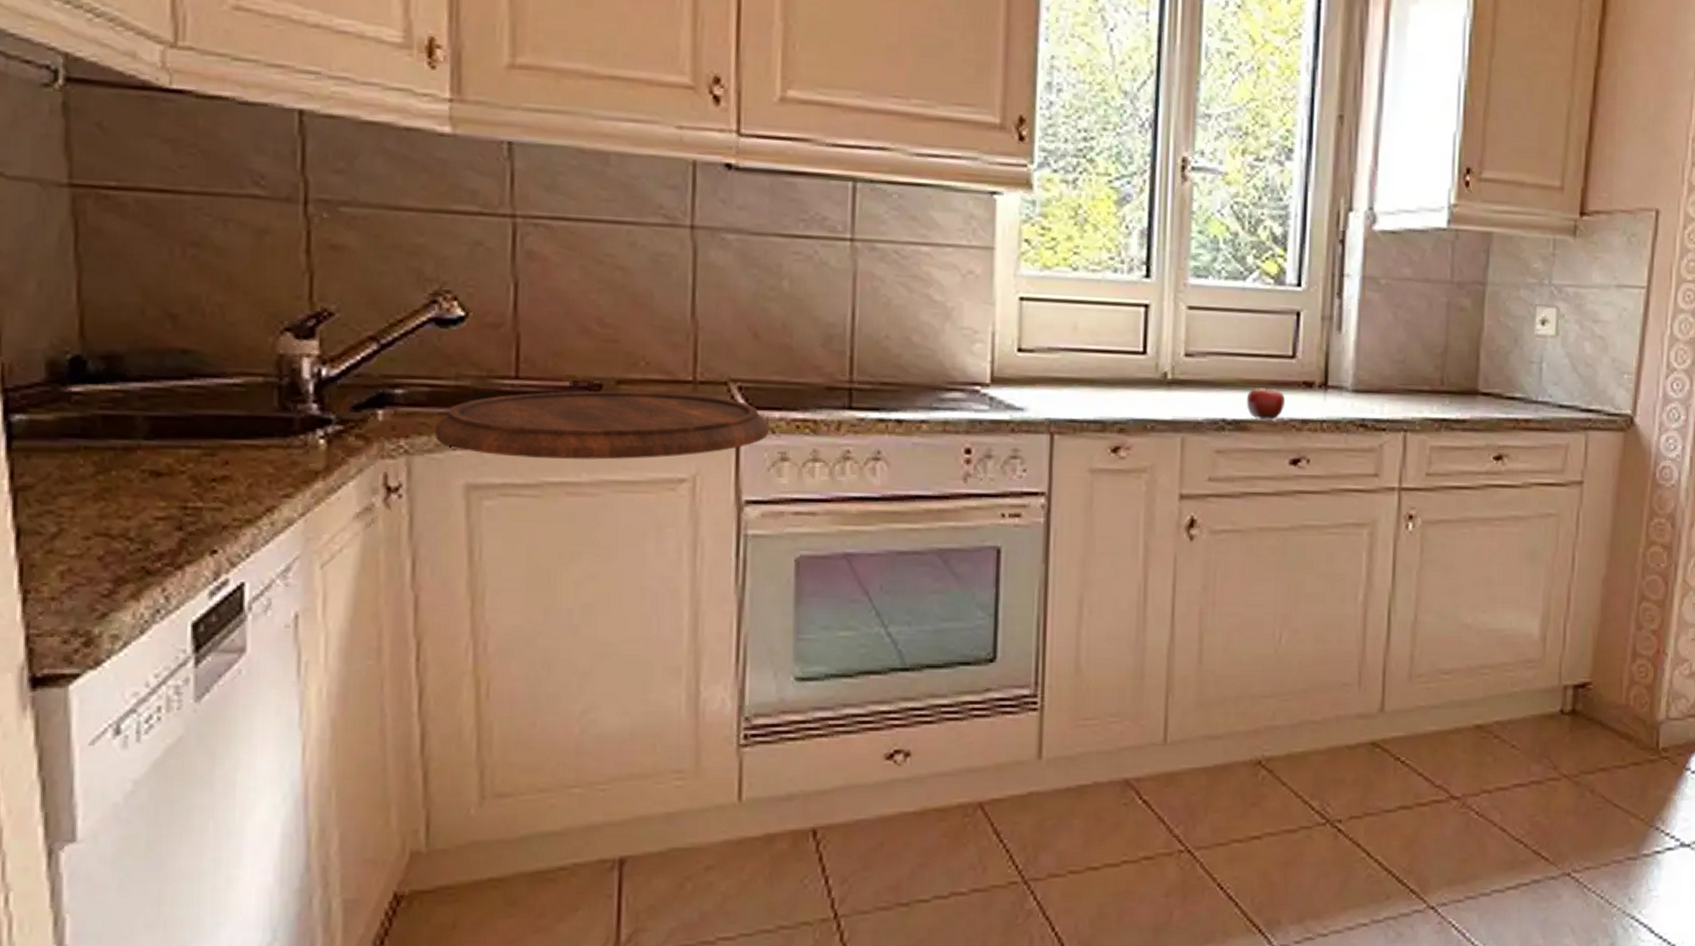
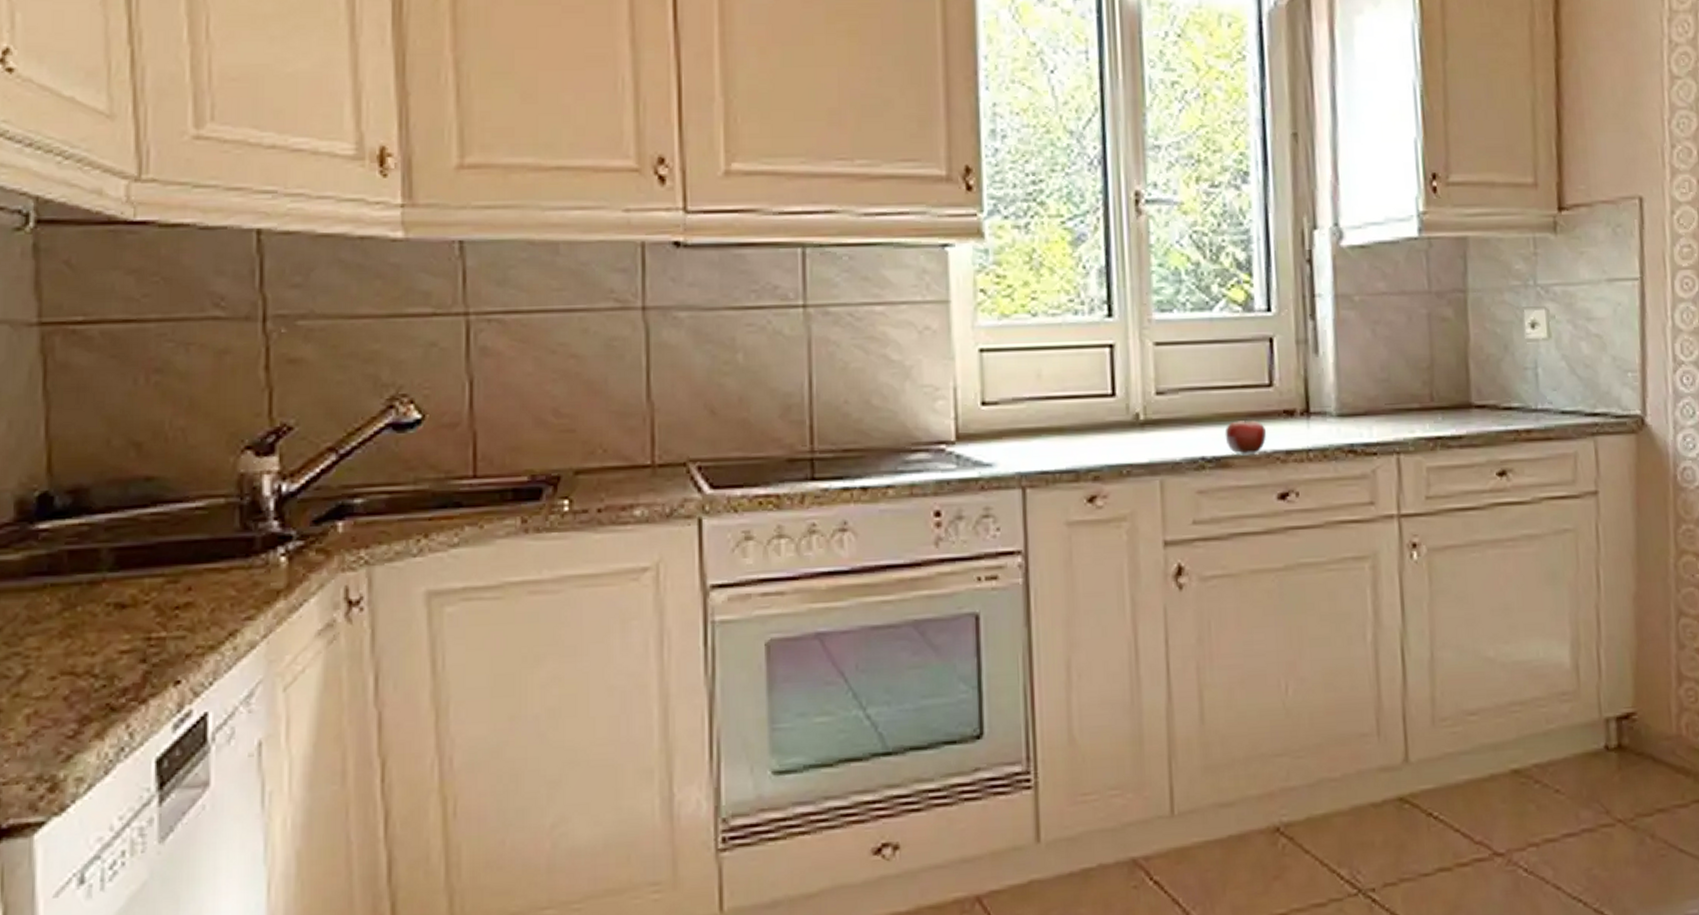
cutting board: present [436,390,769,460] -> none [396,478,731,559]

